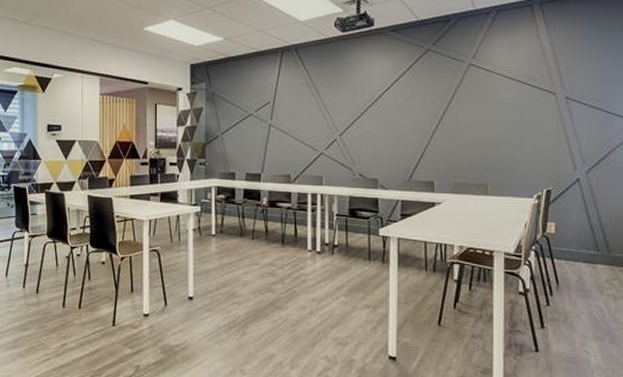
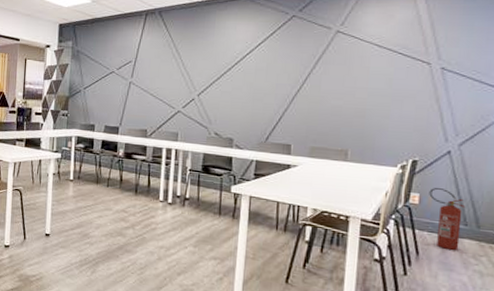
fire extinguisher: none [564,215,597,276] -> present [429,187,466,250]

